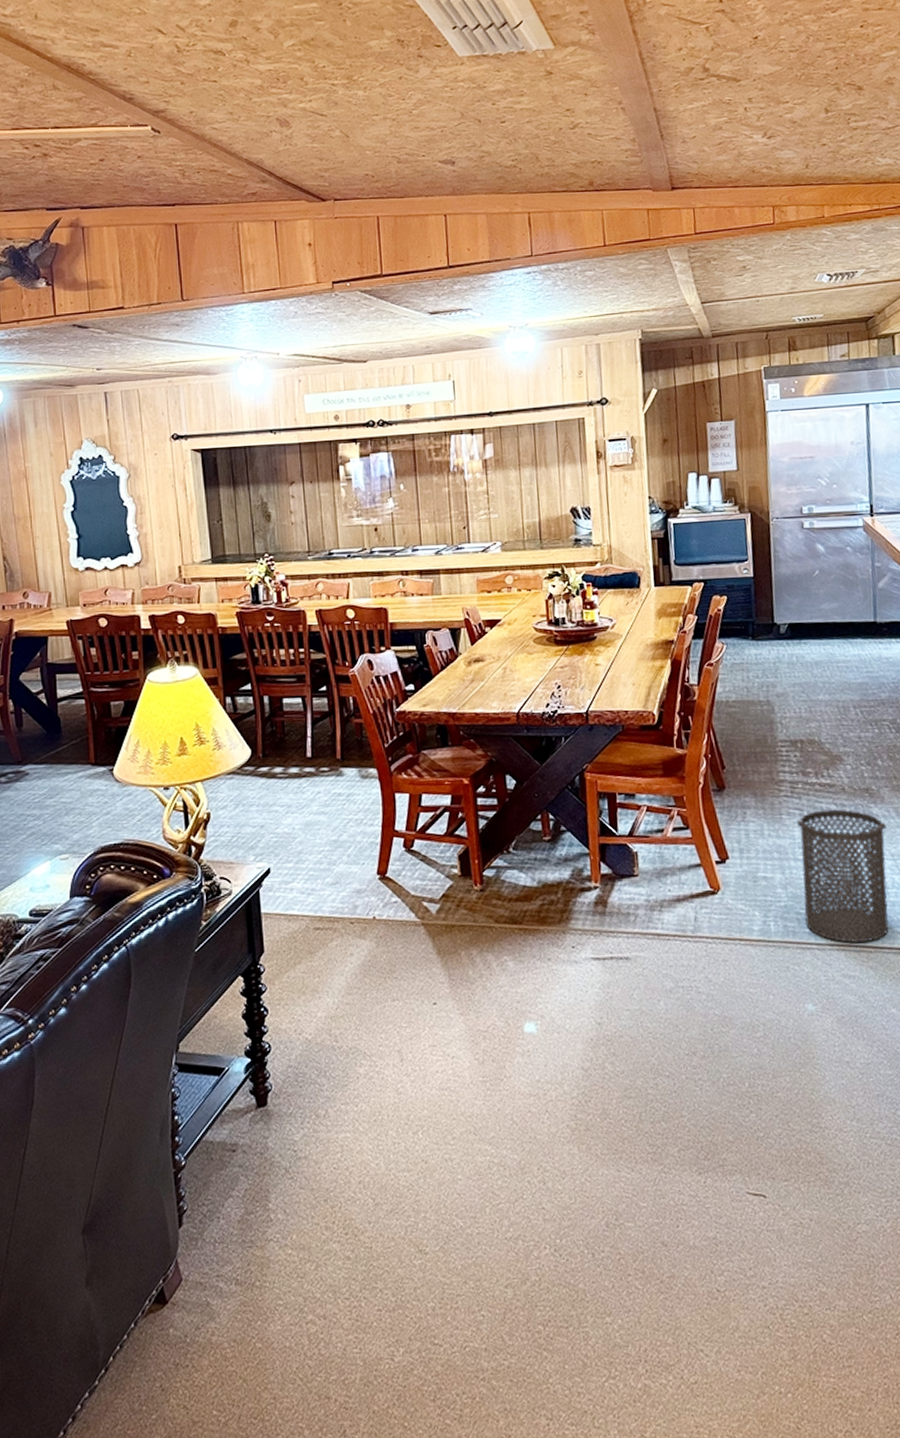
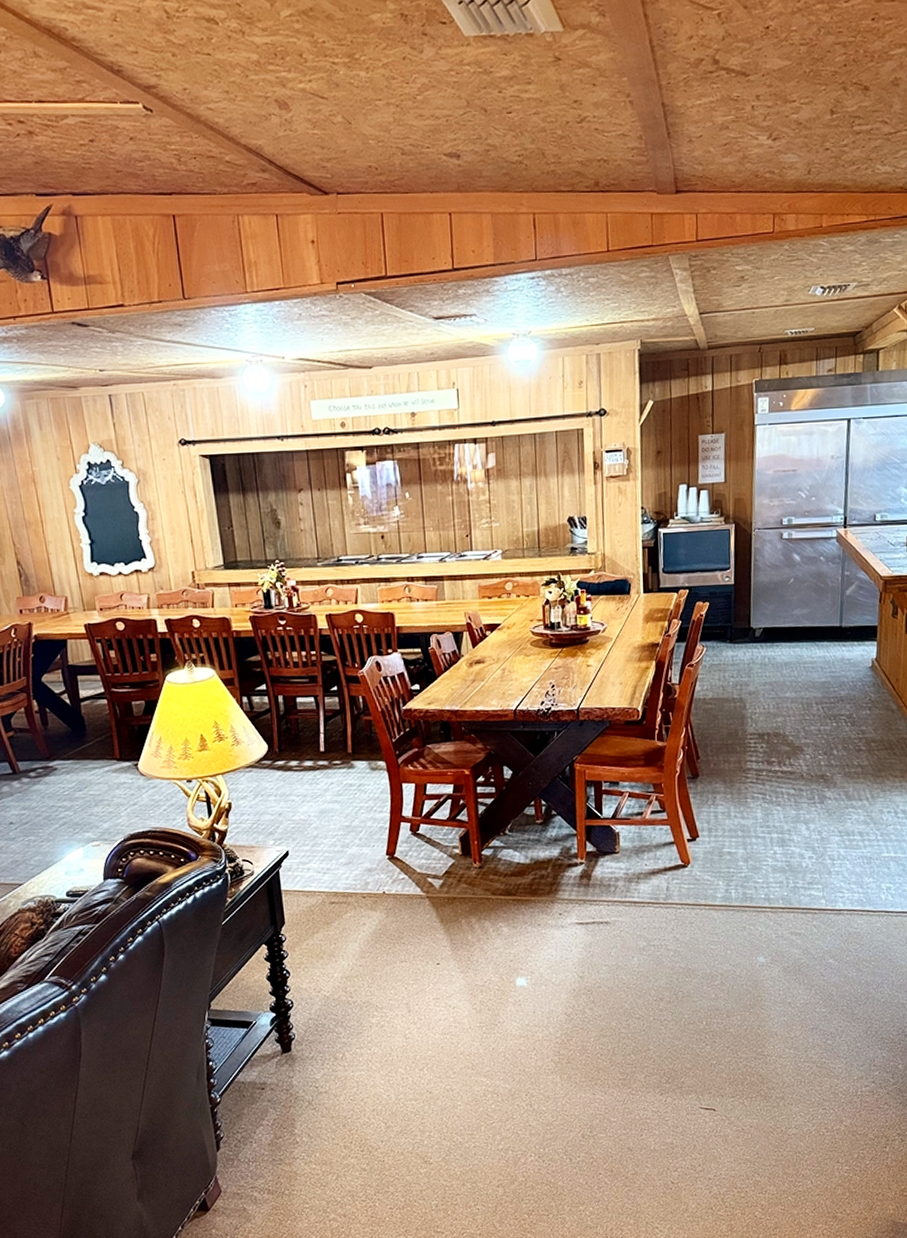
trash can: present [797,809,889,943] -> none [760,793,837,906]

